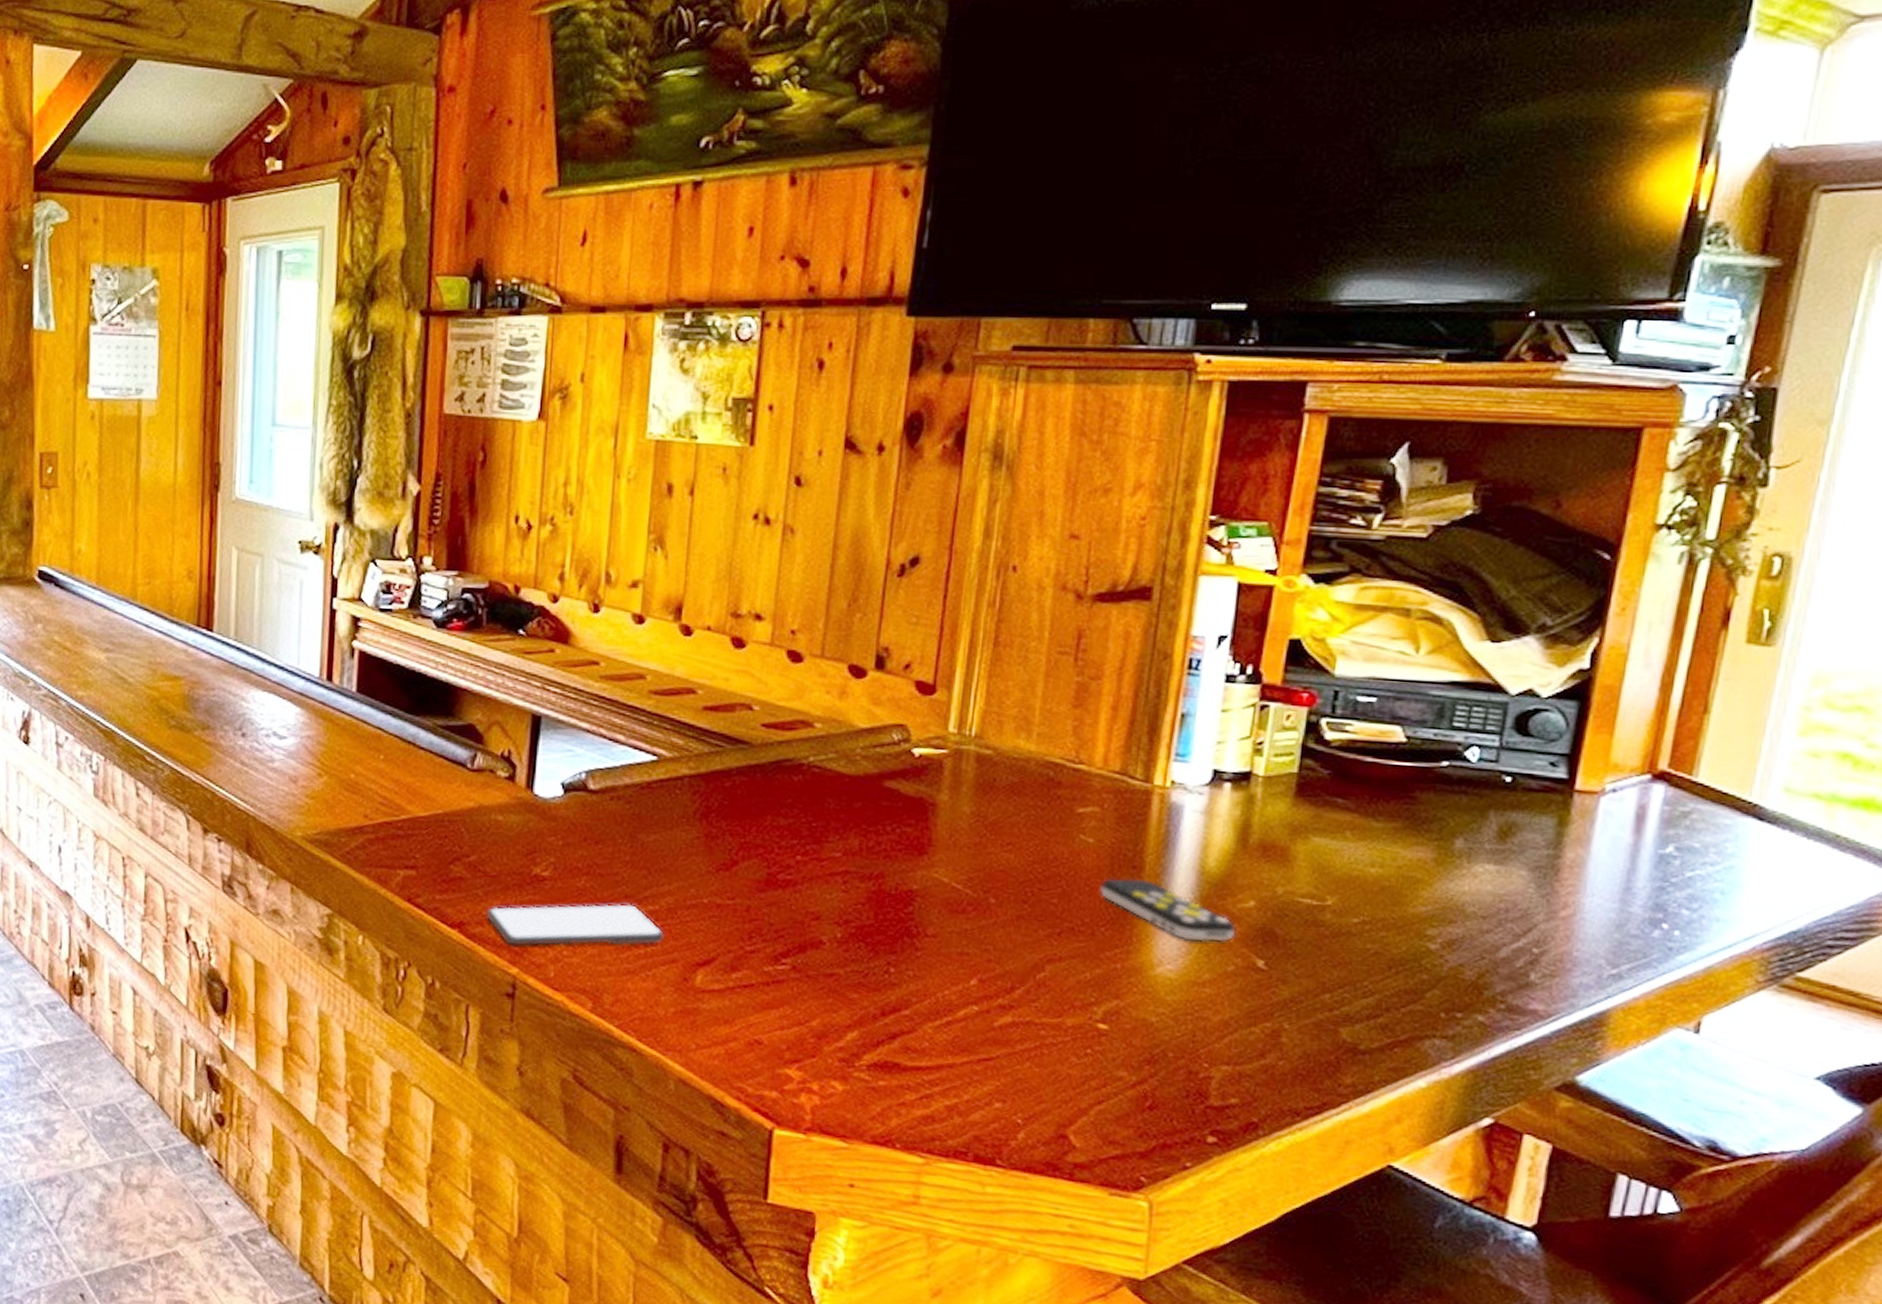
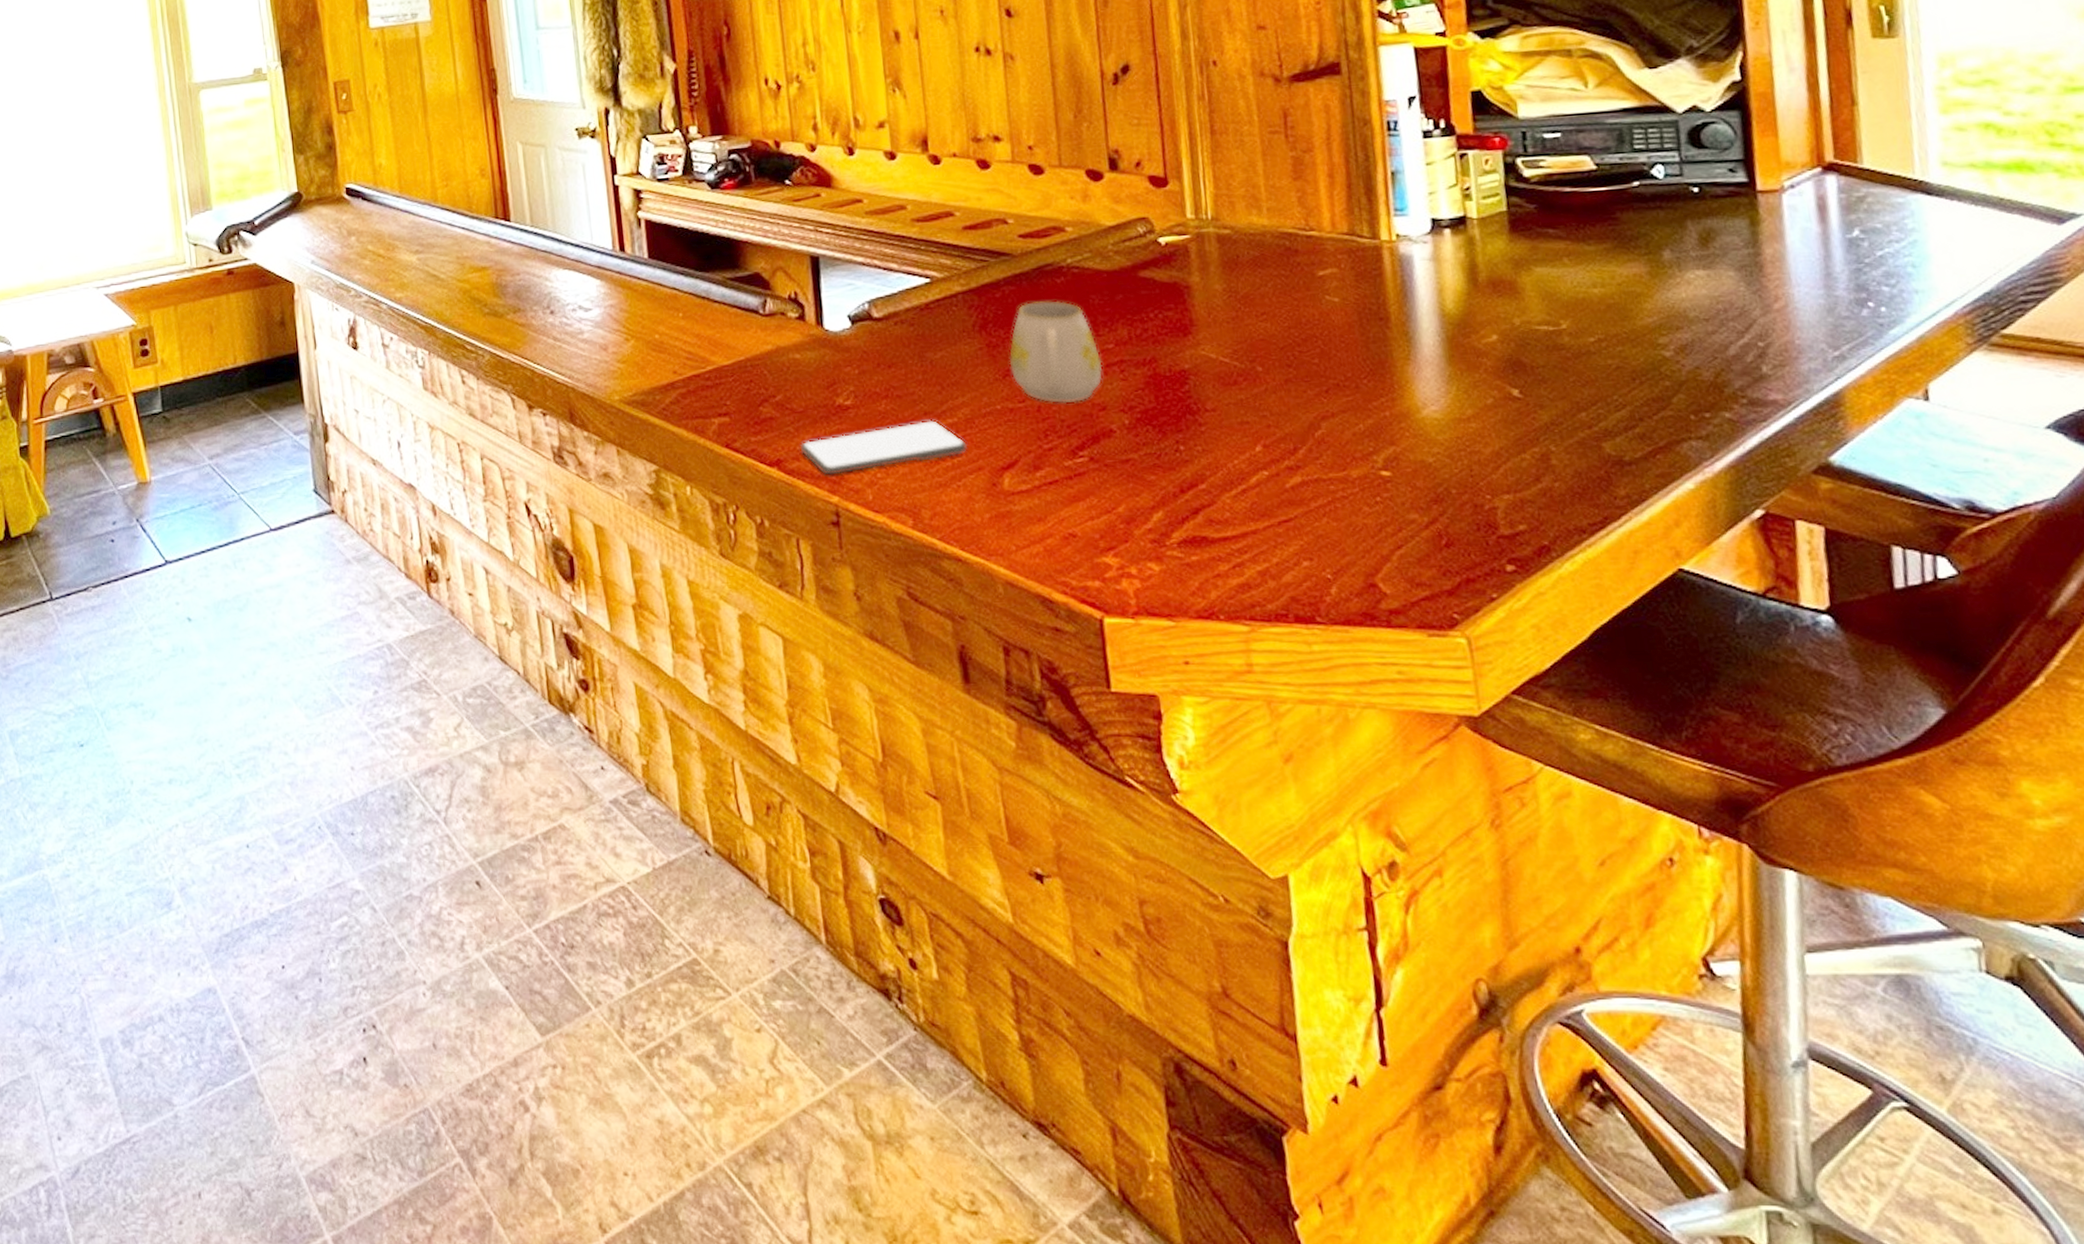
mug: none [725,796,826,908] -> present [1009,300,1103,404]
remote control: present [1100,878,1236,942] -> none [1354,329,1487,381]

